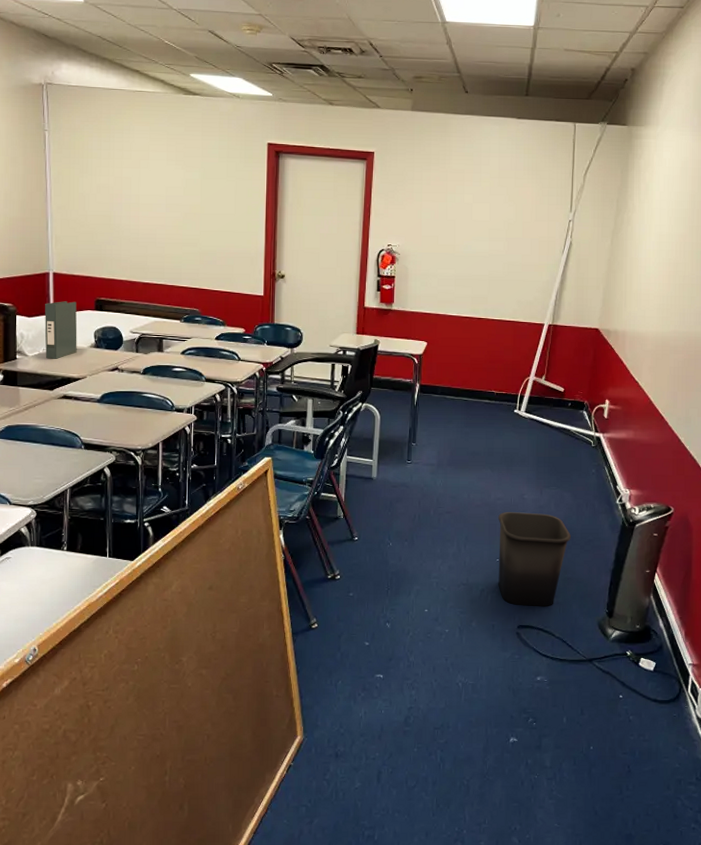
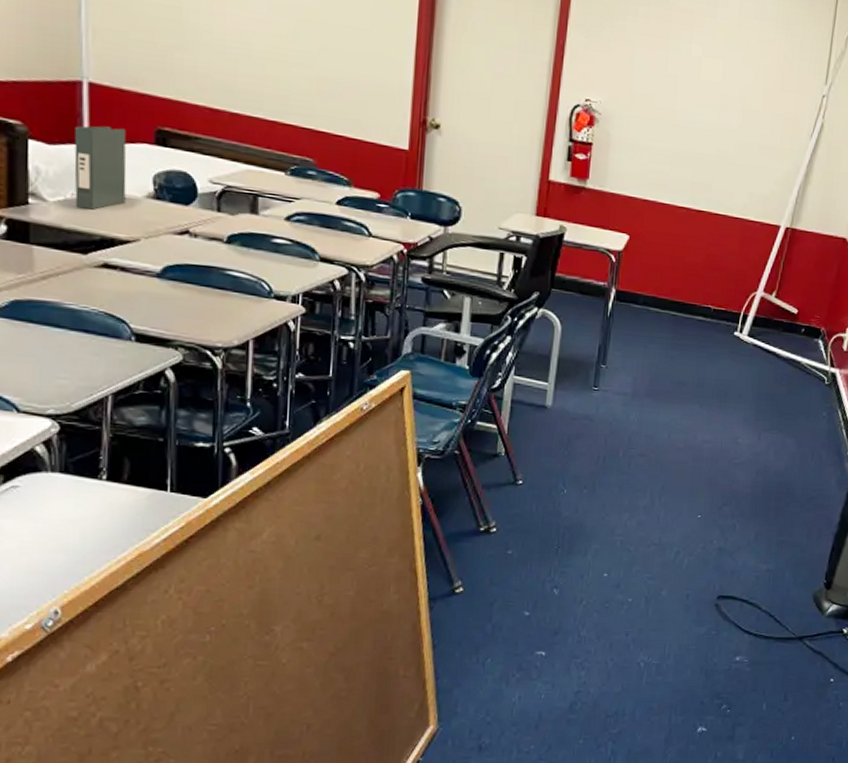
waste bin: present [498,511,571,607] -> none [697,457,791,575]

